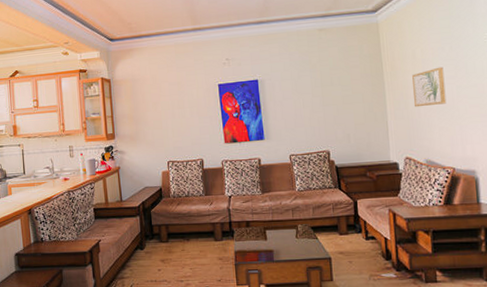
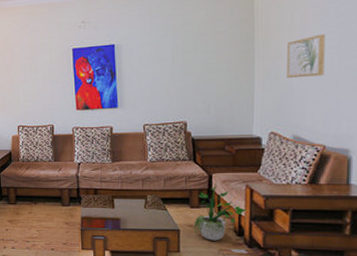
potted plant: none [343,206,391,267] -> present [193,181,246,241]

